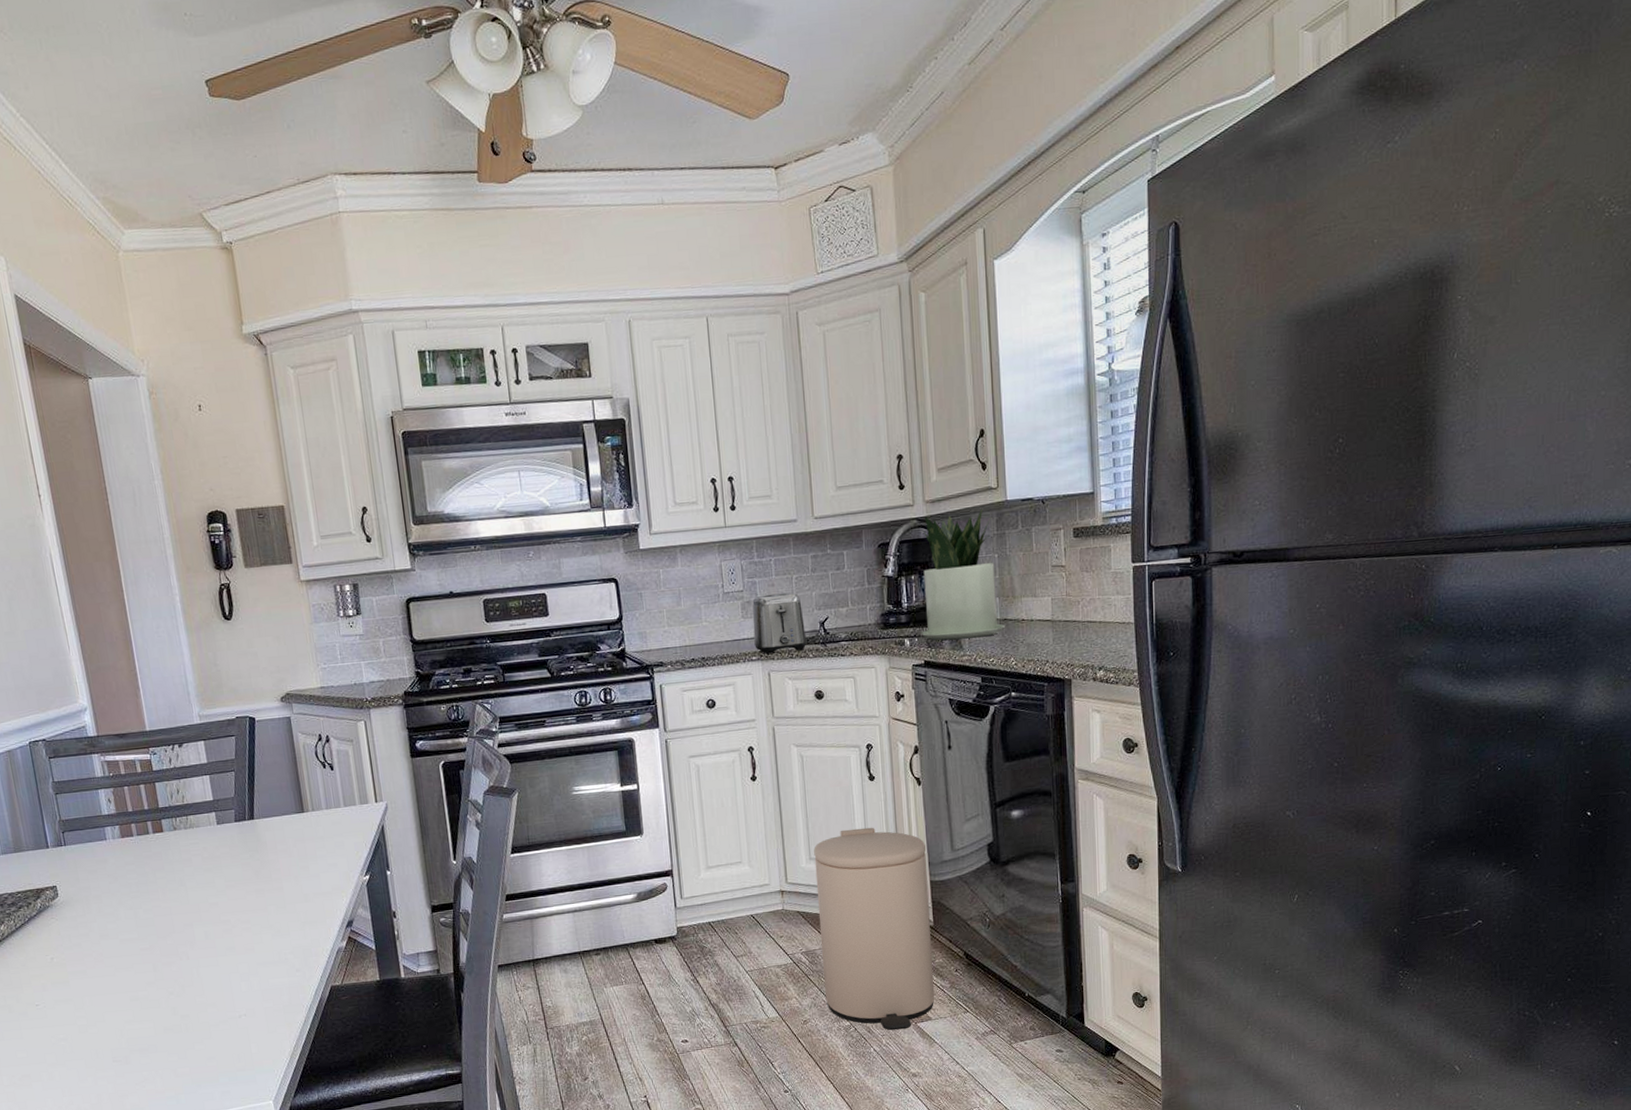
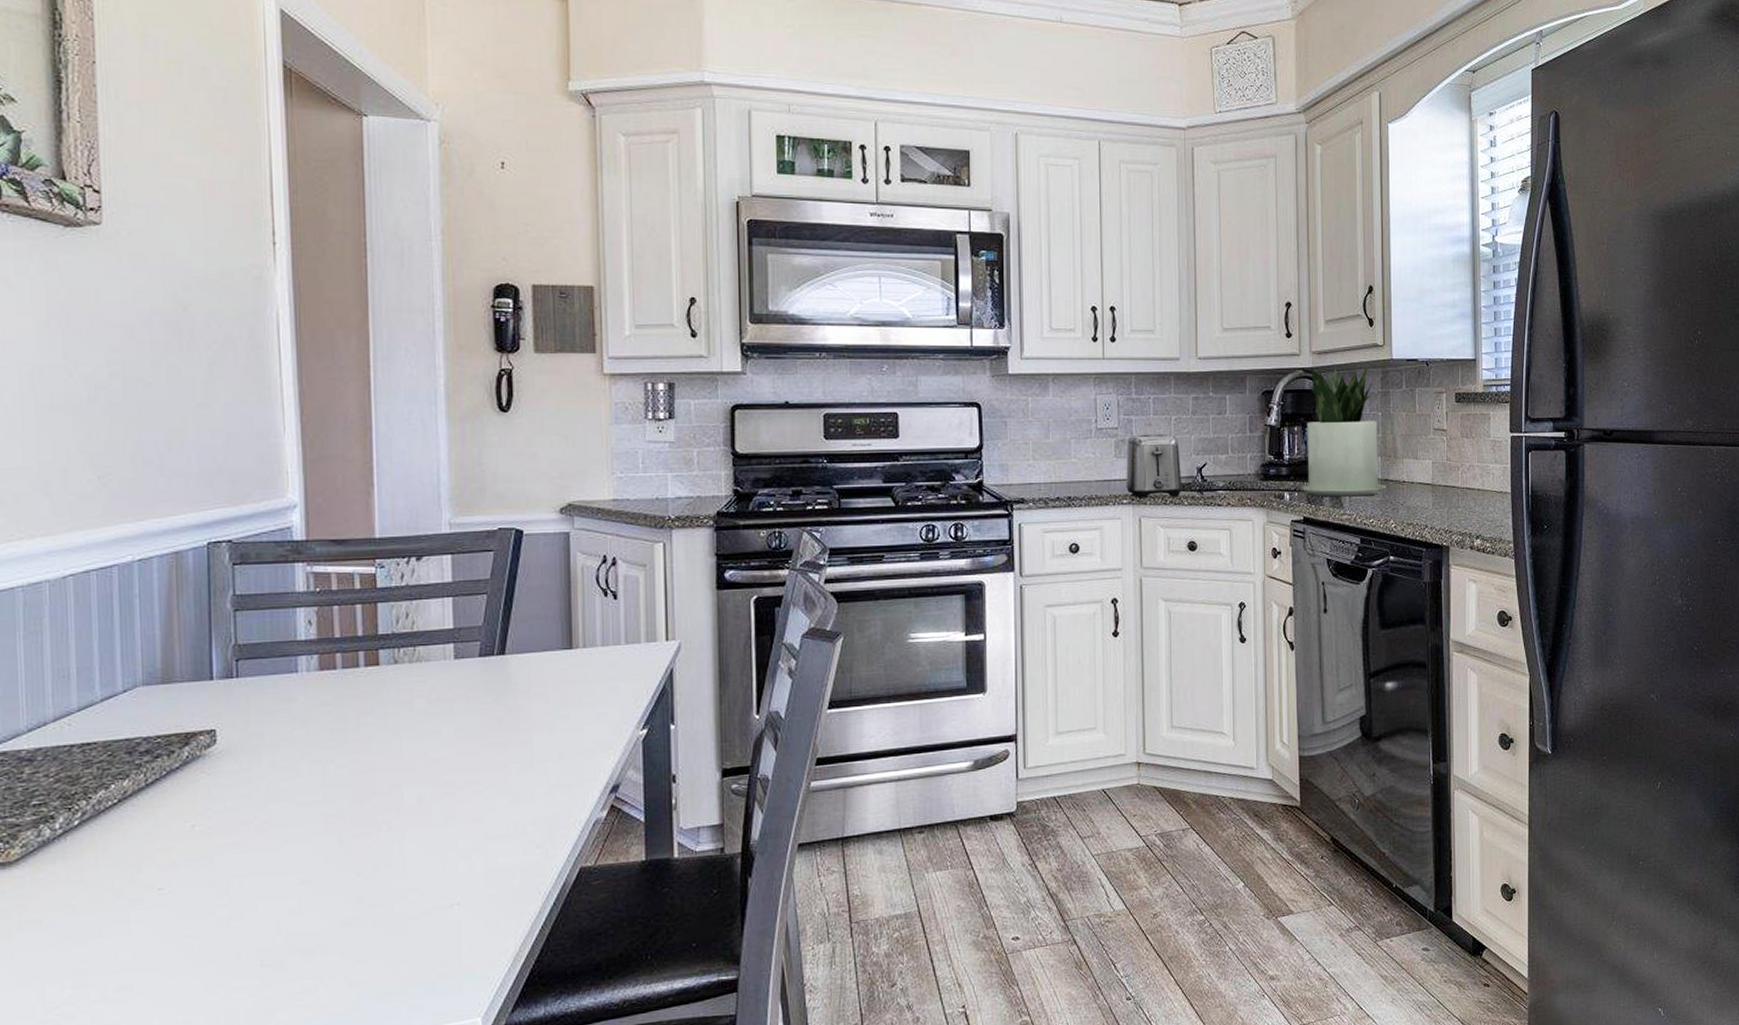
pedal bin: present [814,827,935,1031] -> none [1176,694,1298,926]

